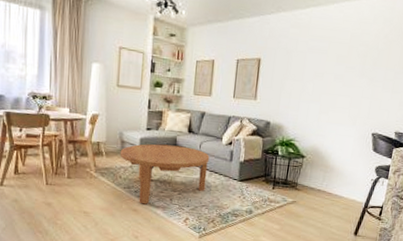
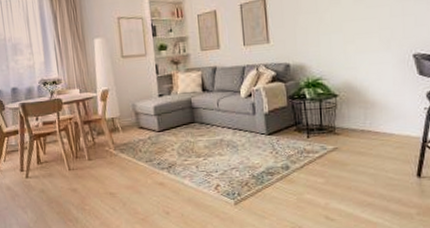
coffee table: present [120,144,210,205] -> none [135,107,232,176]

